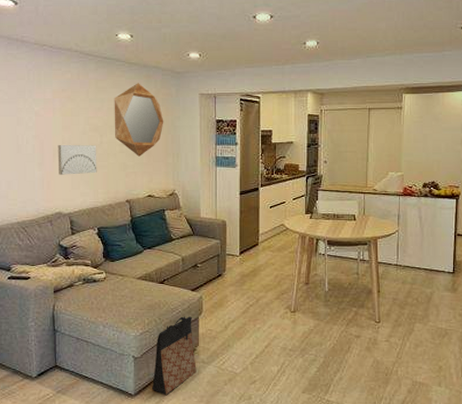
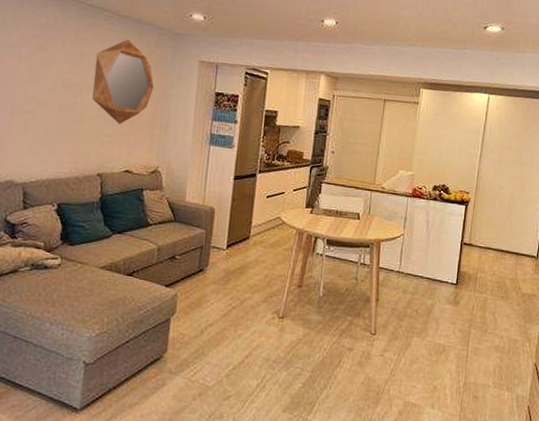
wall art: present [57,144,97,175] -> none [15,99,69,139]
bag: present [151,316,197,395] -> none [102,316,162,410]

